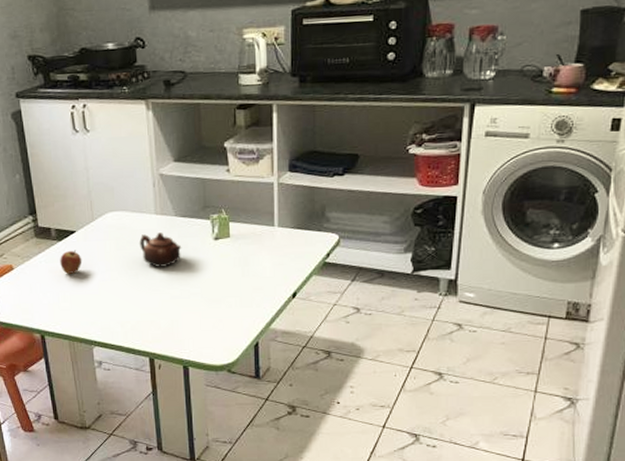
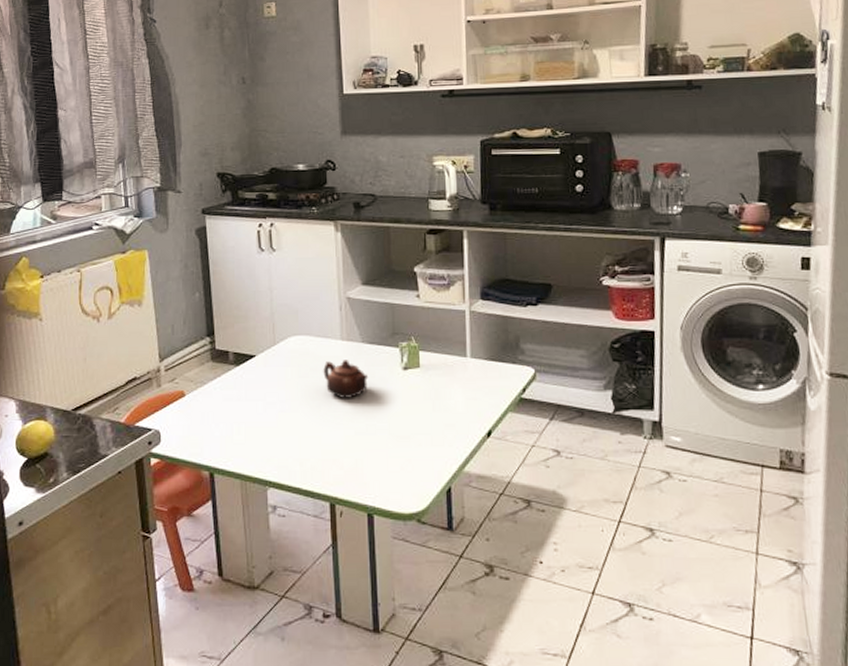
fruit: present [60,250,82,274] -> none [236,376,261,403]

